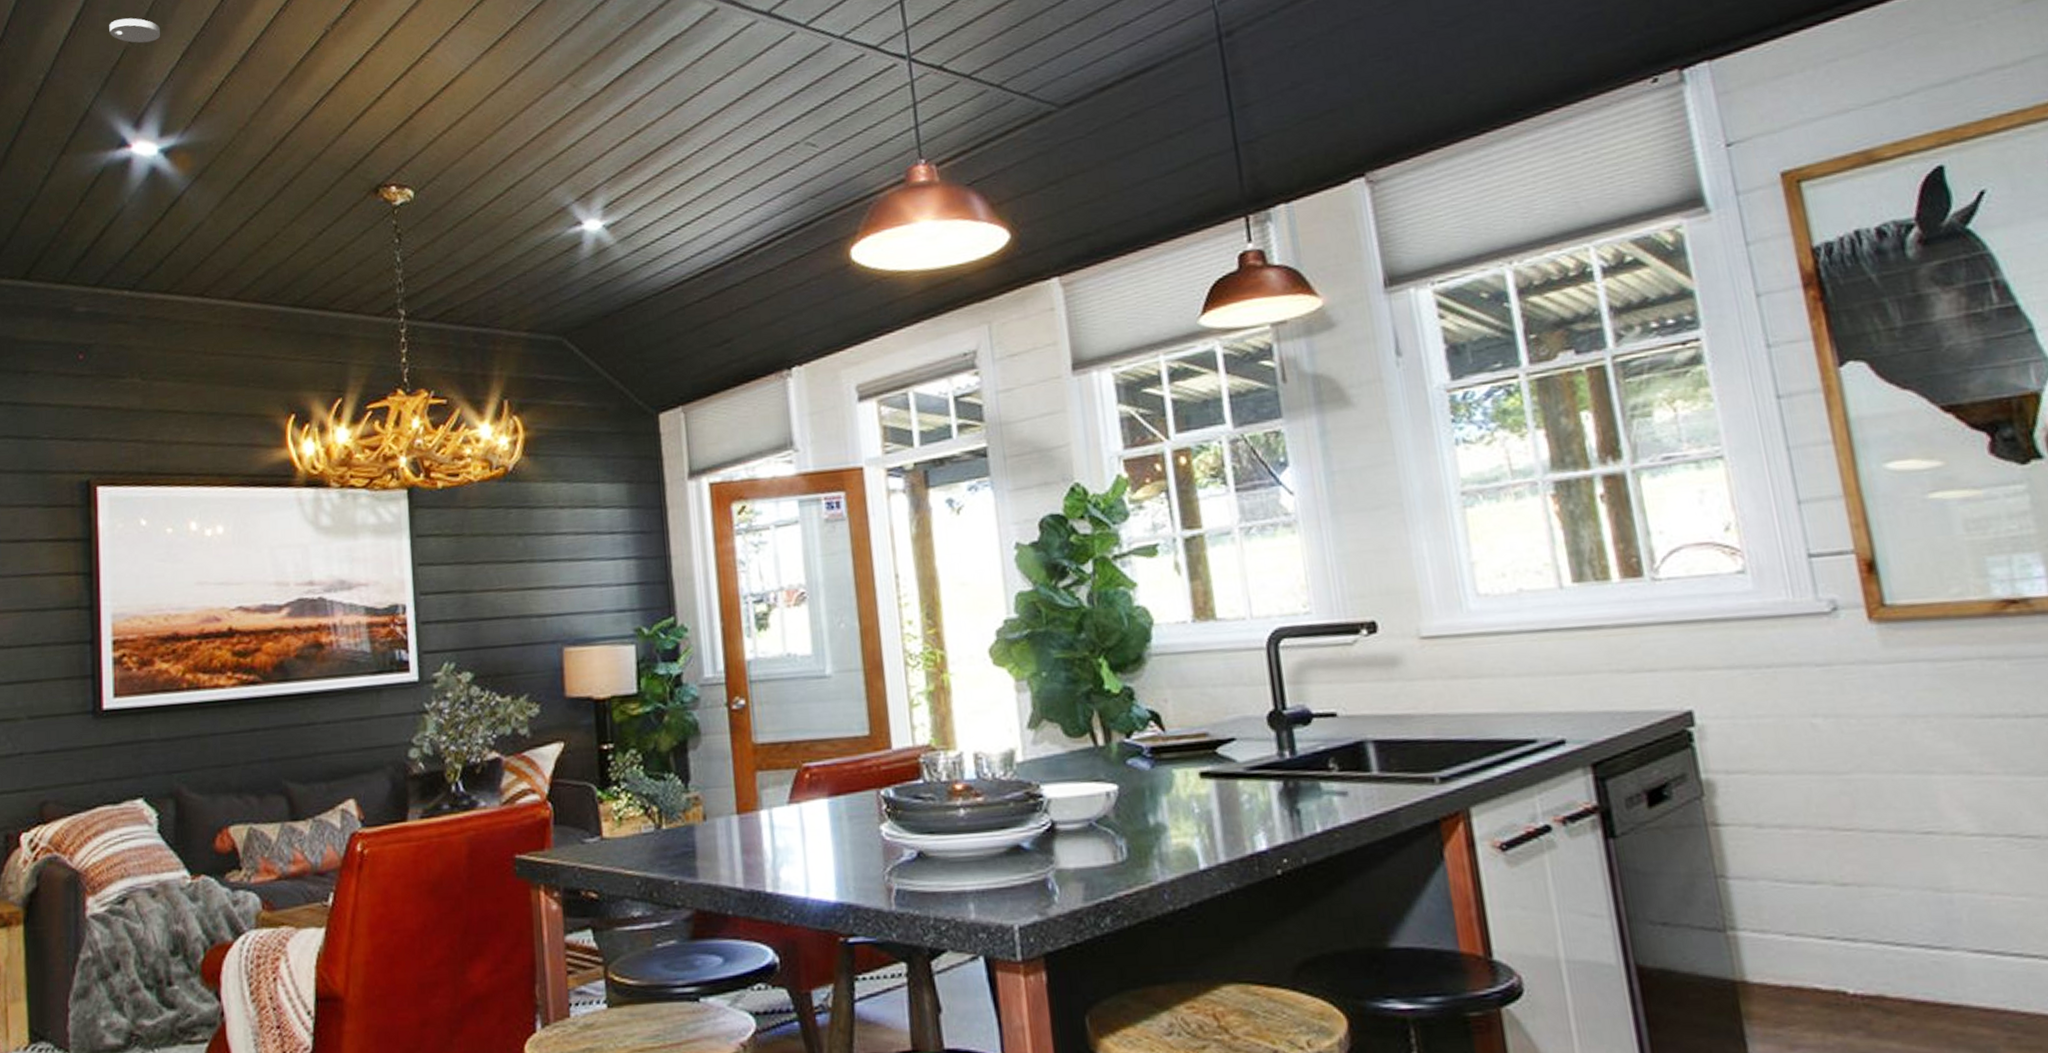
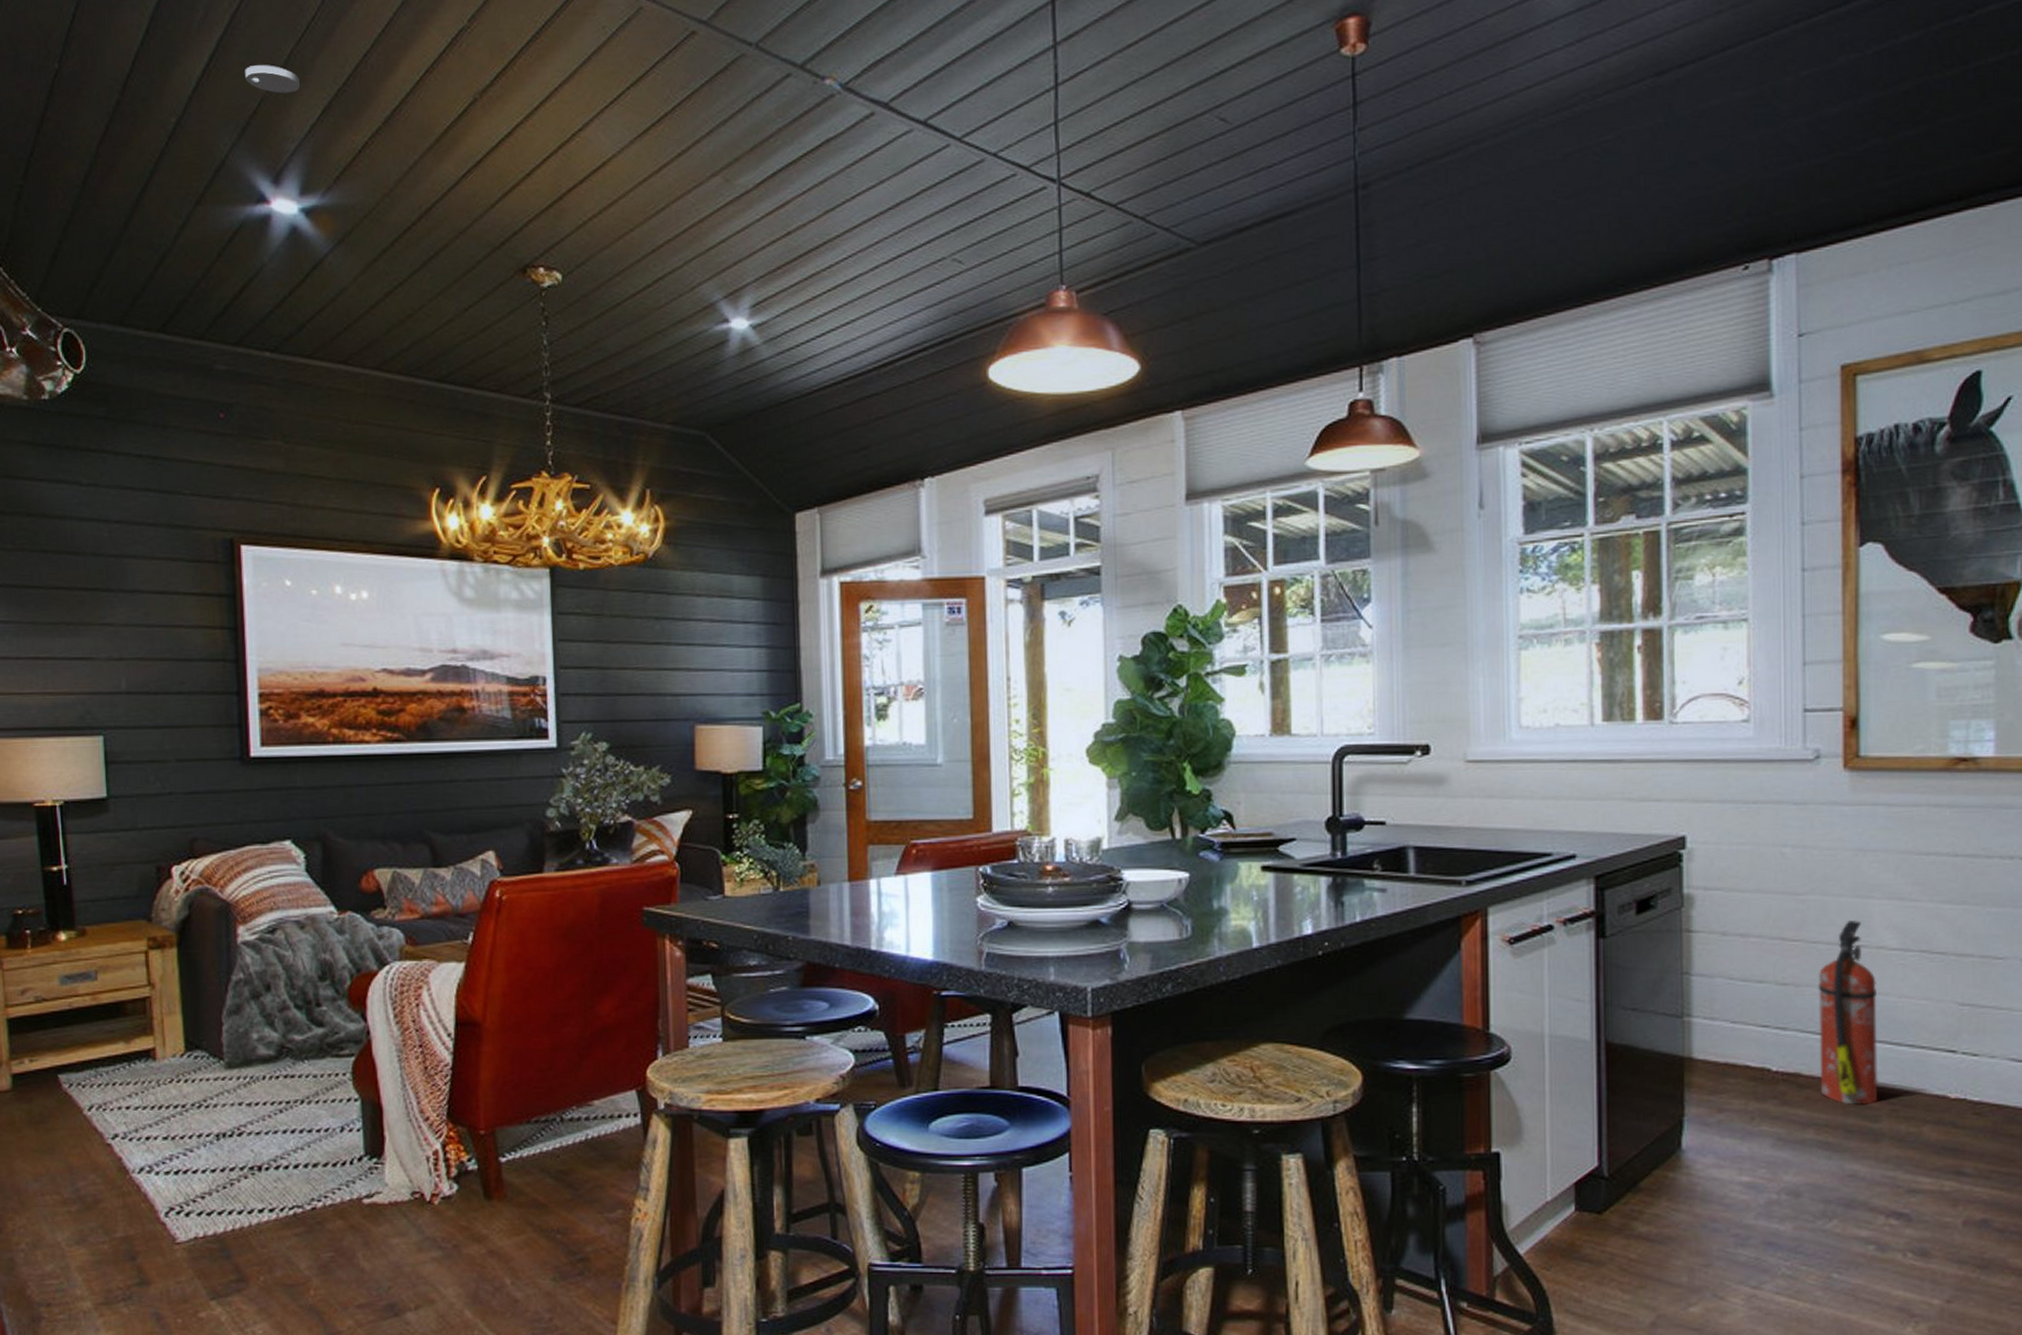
fire extinguisher: none [1884,800,1991,1033] -> present [1818,919,1879,1105]

